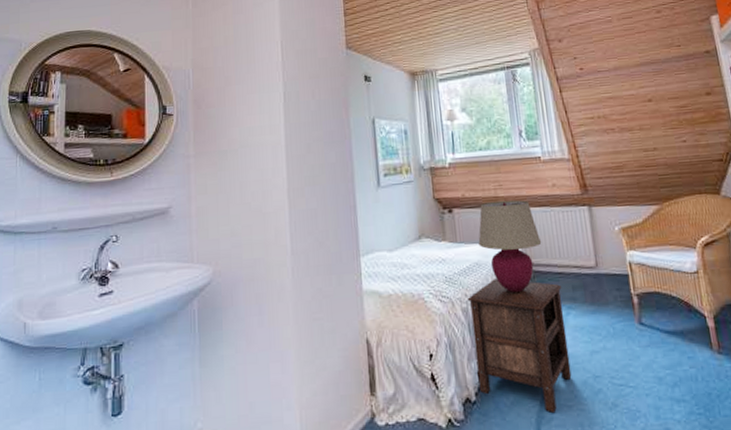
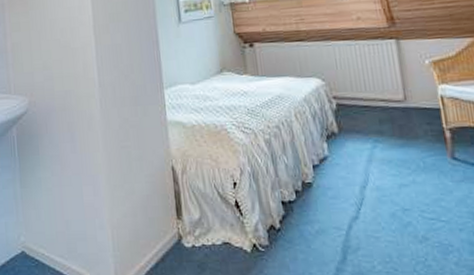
nightstand: present [467,278,572,414] -> none [270,111,379,244]
table lamp: present [478,200,542,293] -> none [280,33,346,126]

